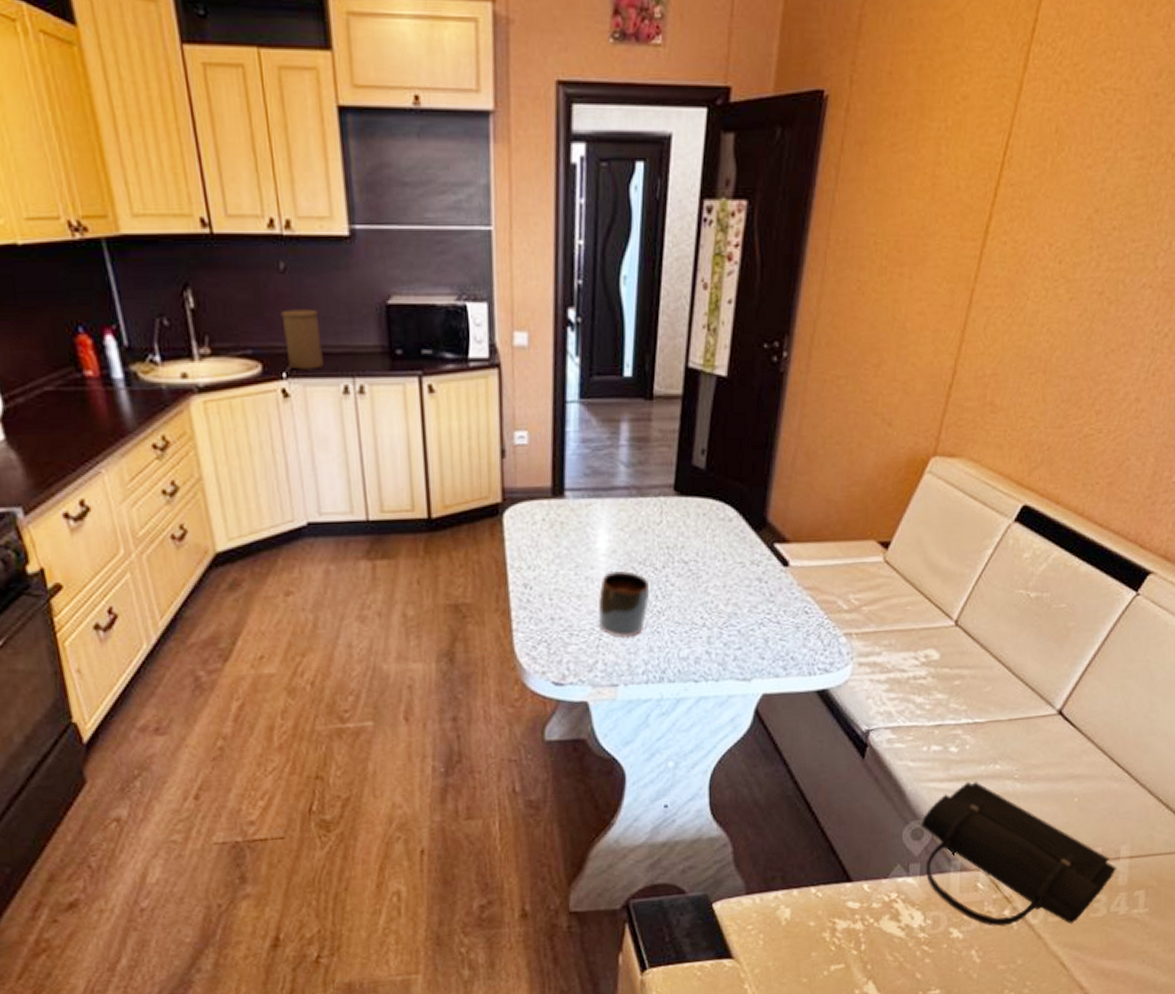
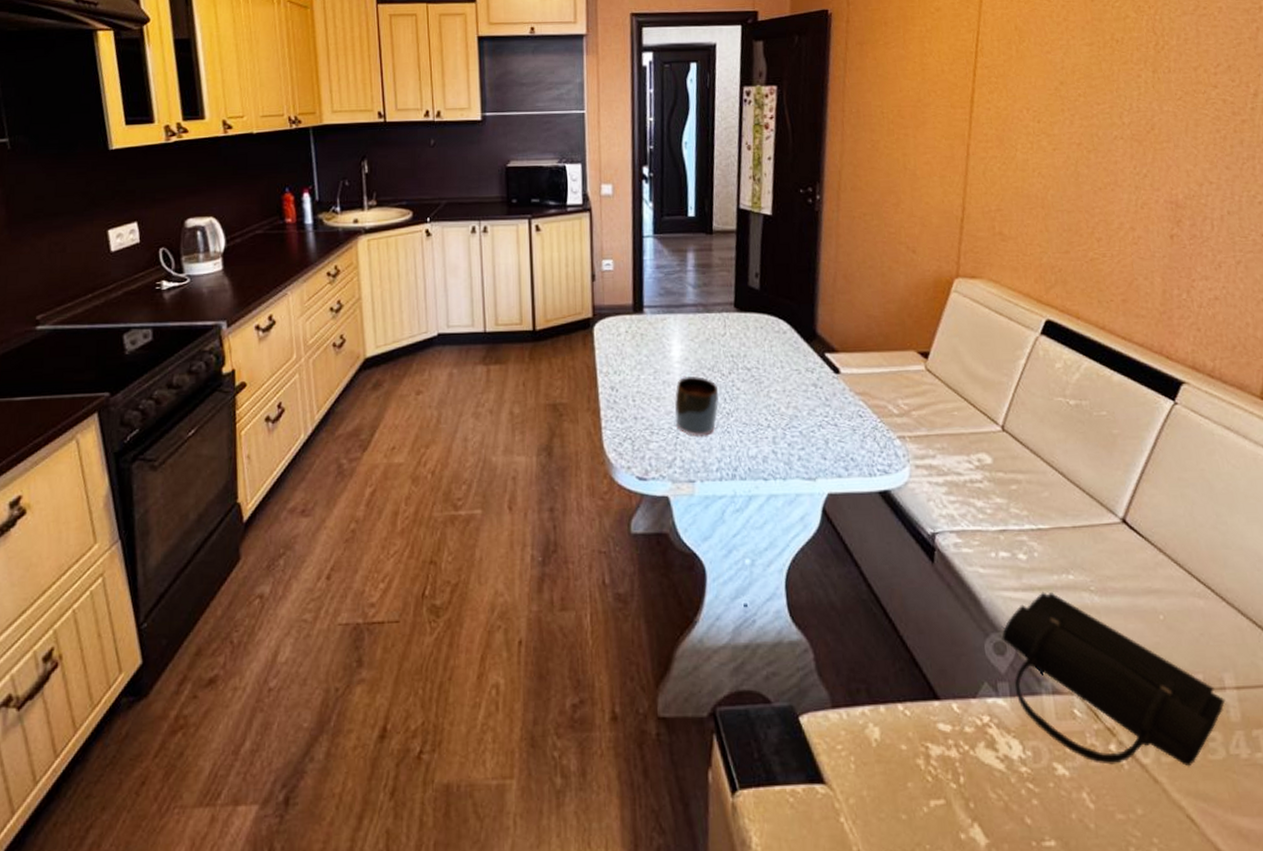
canister: present [281,309,323,370] -> none [429,171,458,216]

